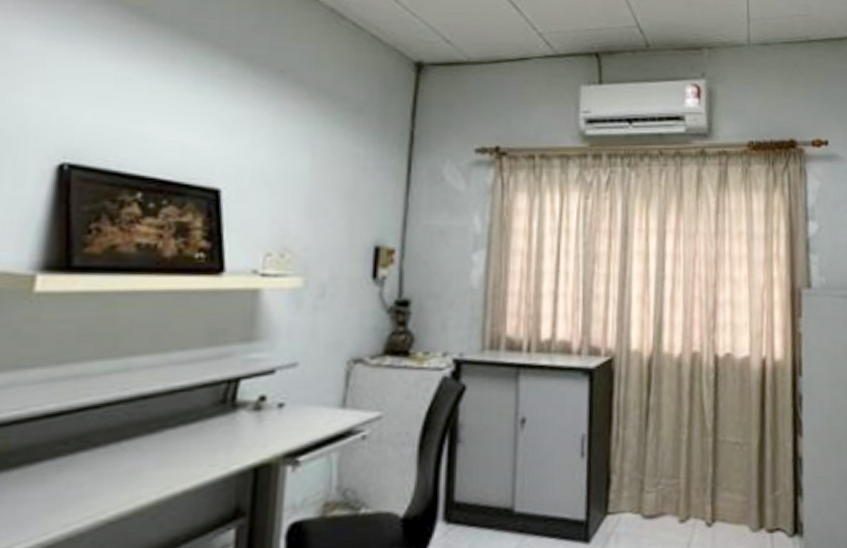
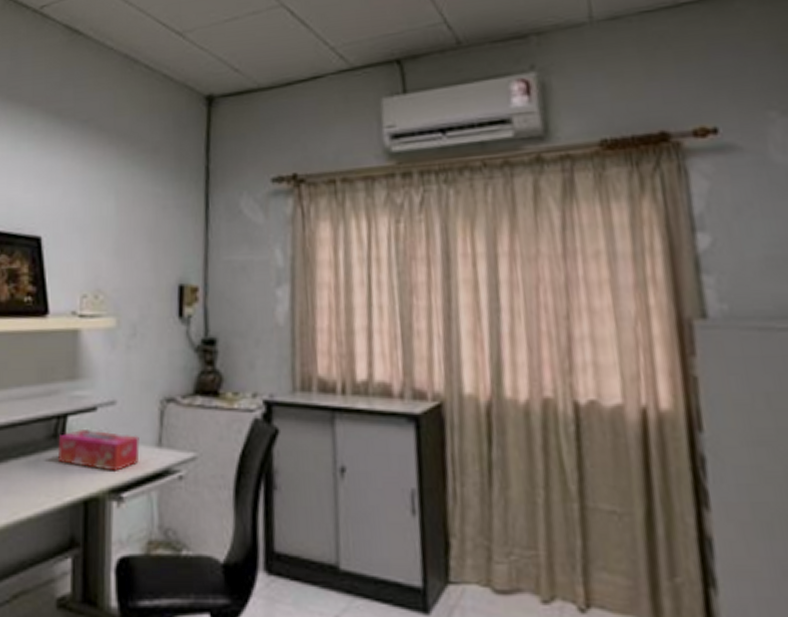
tissue box: none [225,393,322,436] -> present [57,430,140,471]

